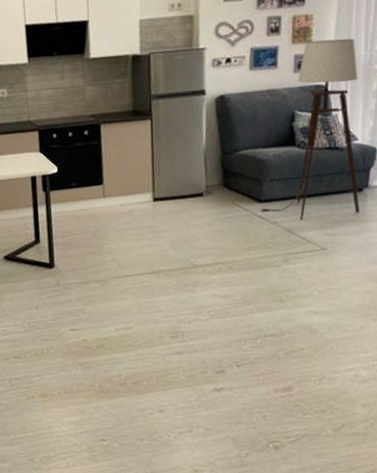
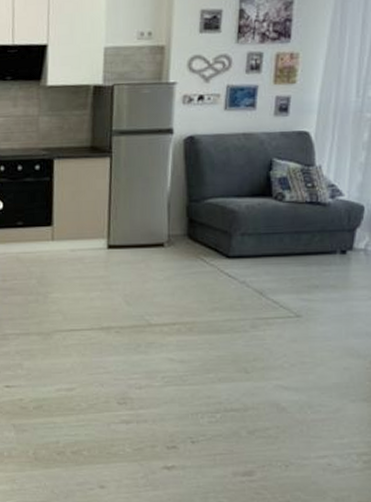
floor lamp: present [259,38,359,219] -> none [227,81,347,280]

